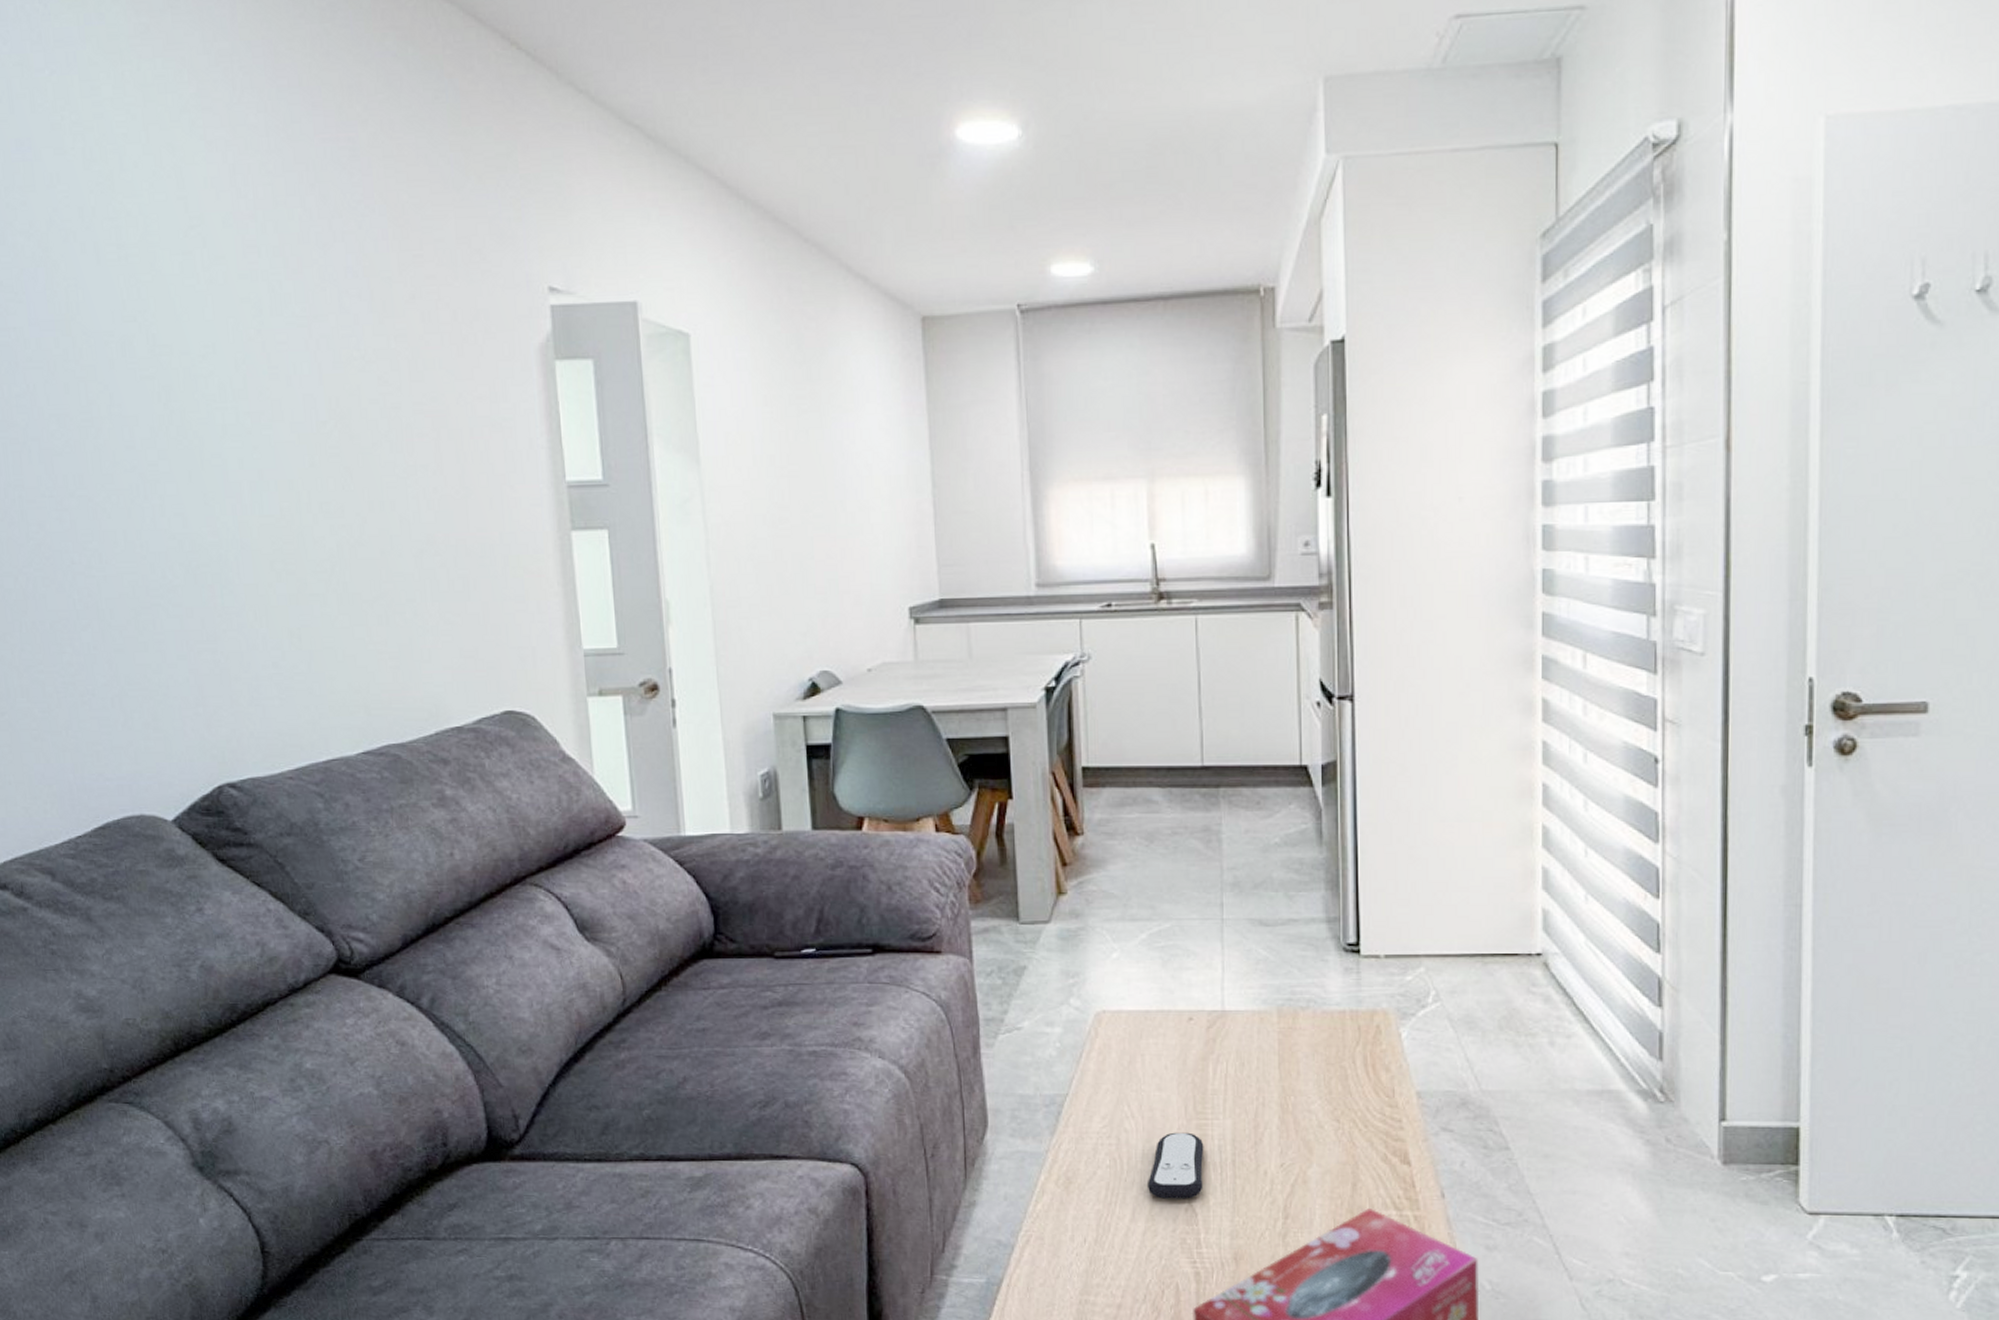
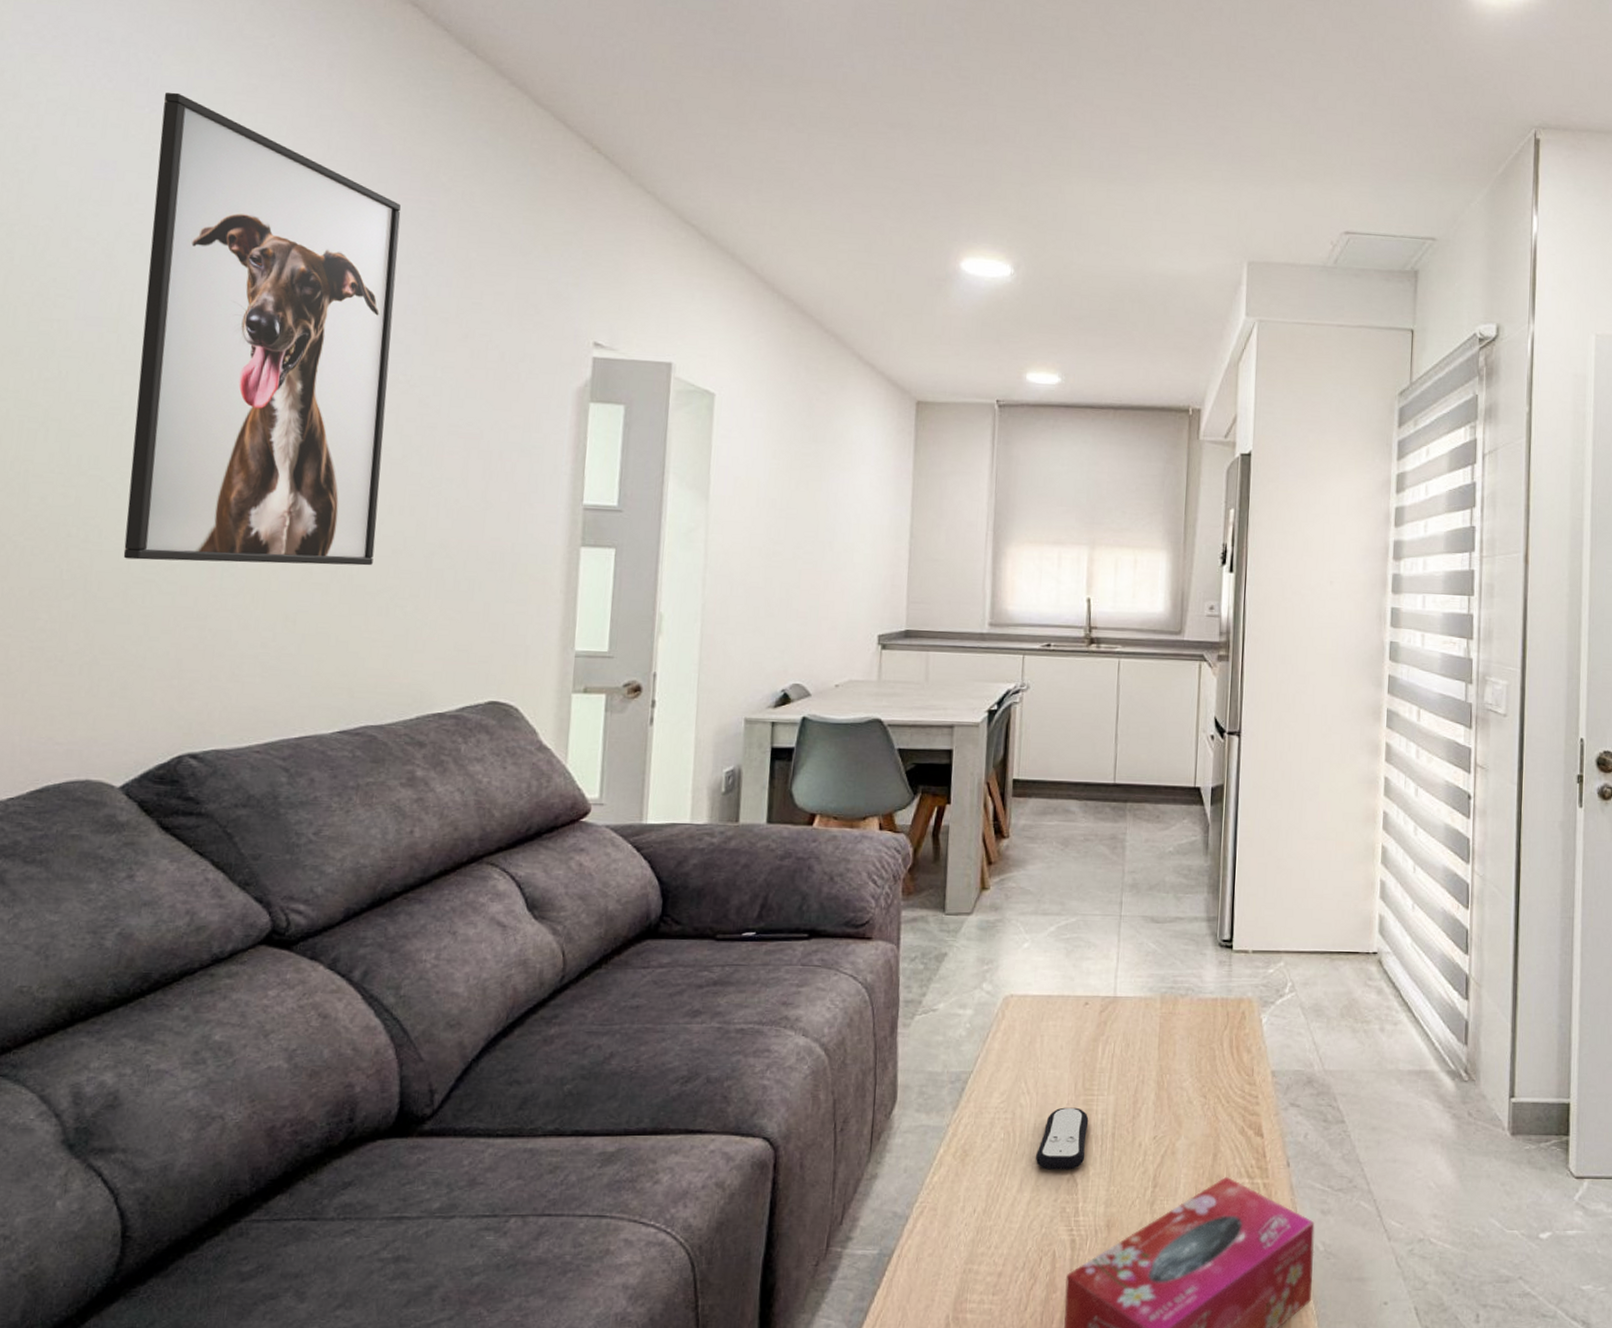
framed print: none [59,46,364,583] -> present [123,92,402,566]

